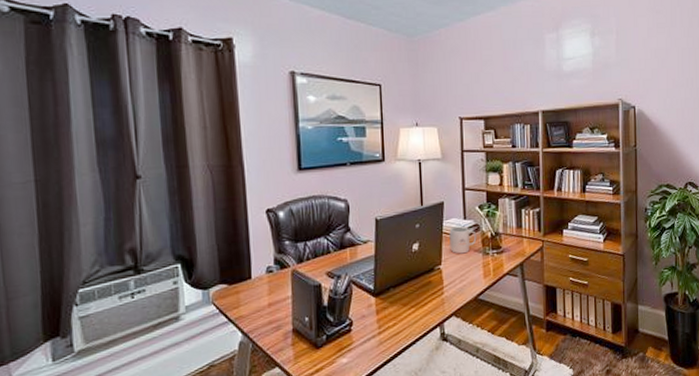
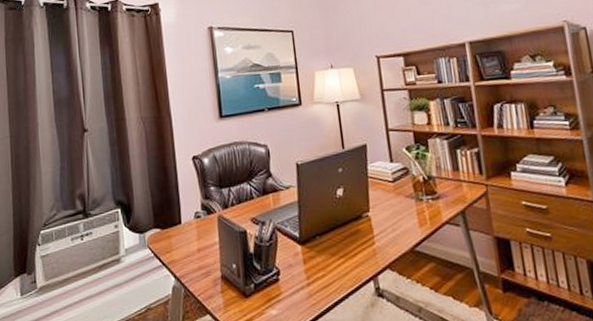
mug: present [449,226,477,254] -> none [375,169,408,200]

